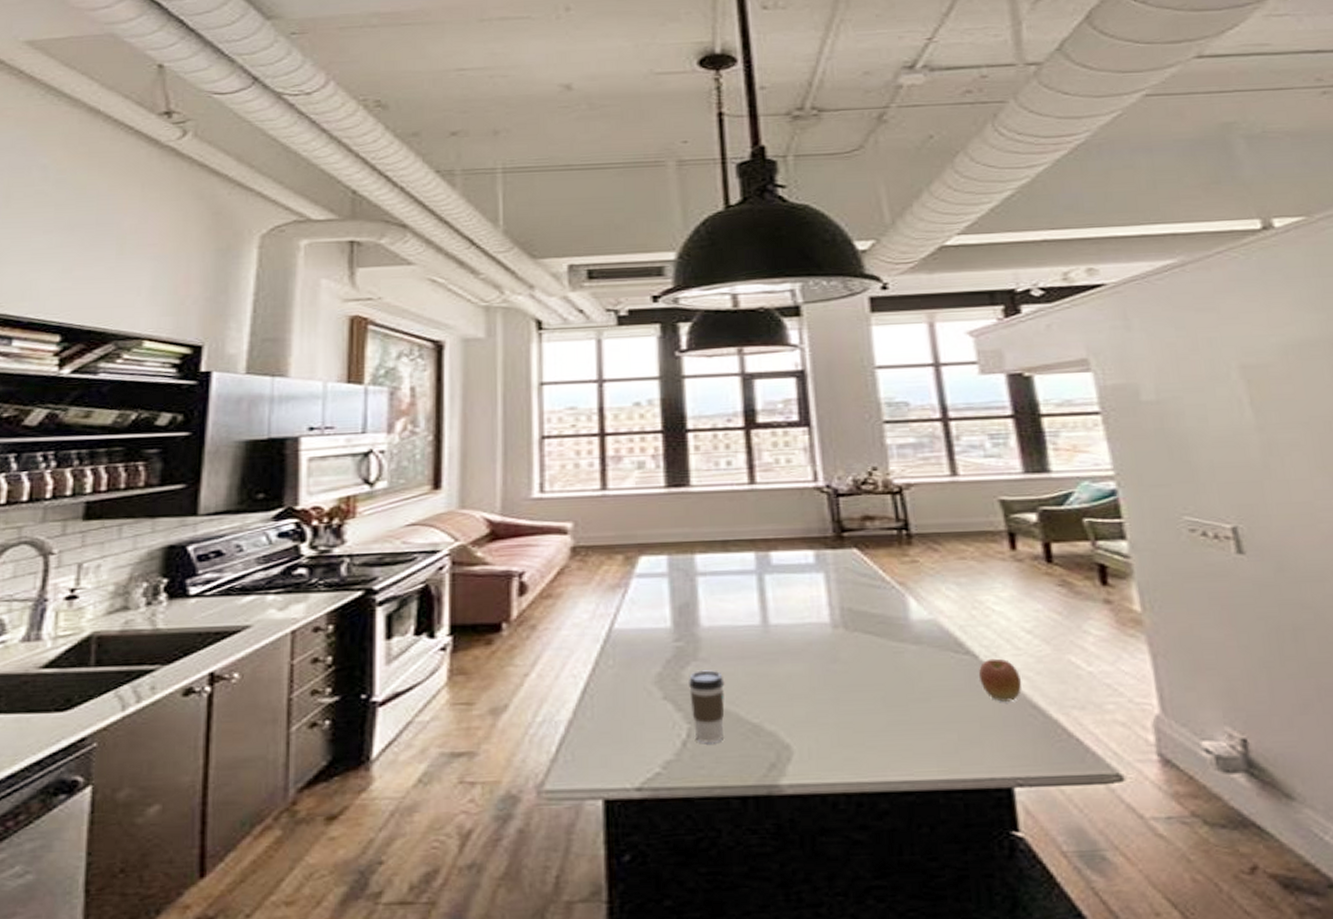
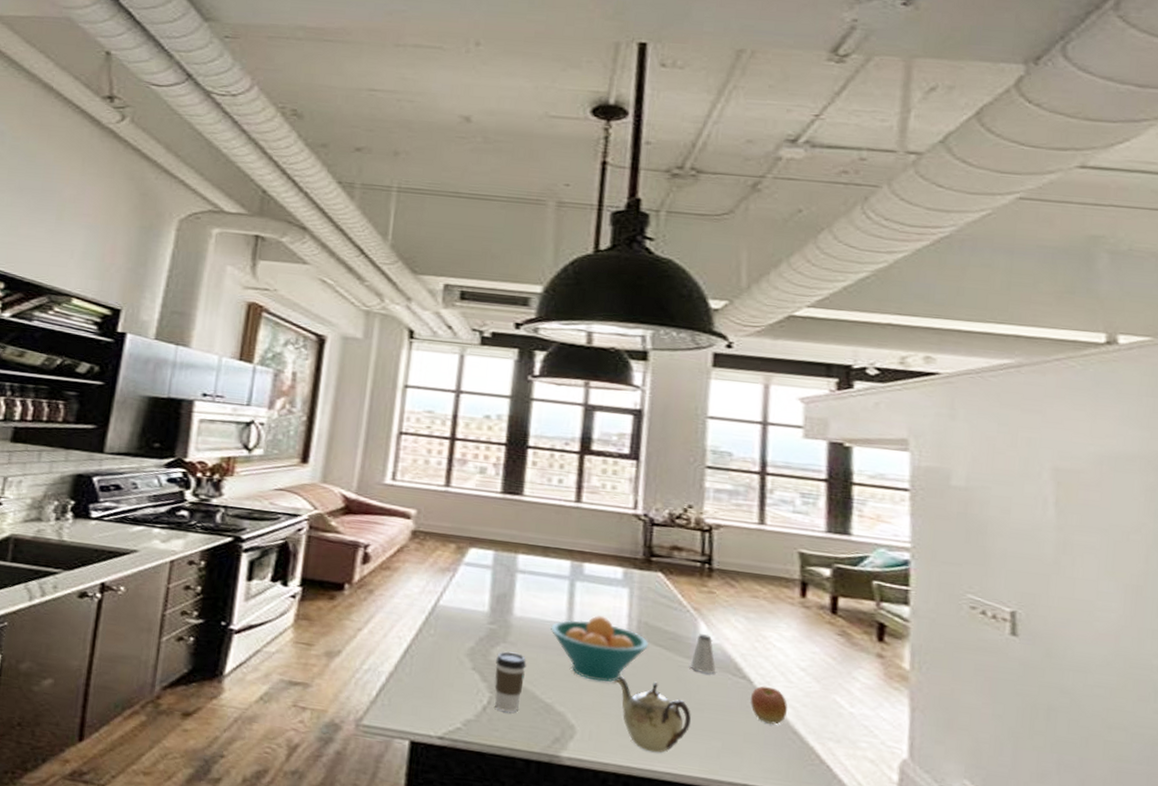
fruit bowl: none [745,608,857,687] -> present [551,614,649,682]
teapot: none [826,675,920,760] -> present [615,675,692,753]
saltshaker: none [905,611,936,657] -> present [690,634,716,675]

